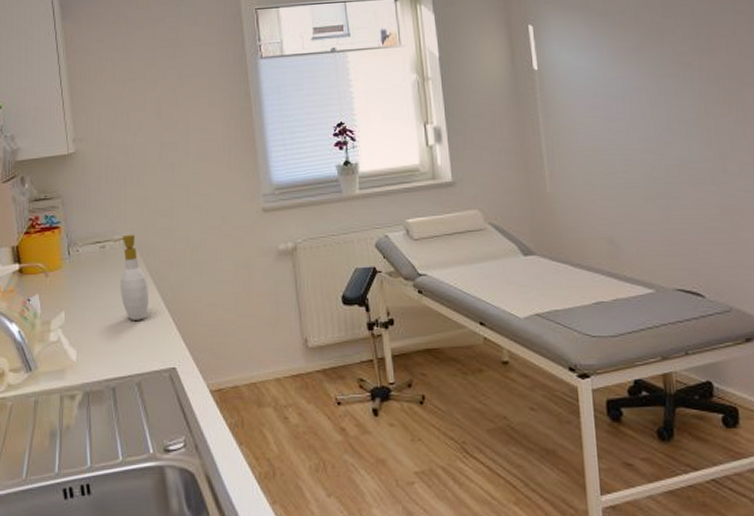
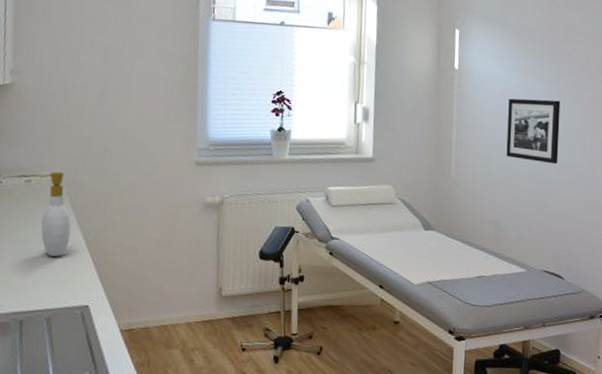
picture frame: none [604,88,677,163] -> present [506,98,561,165]

